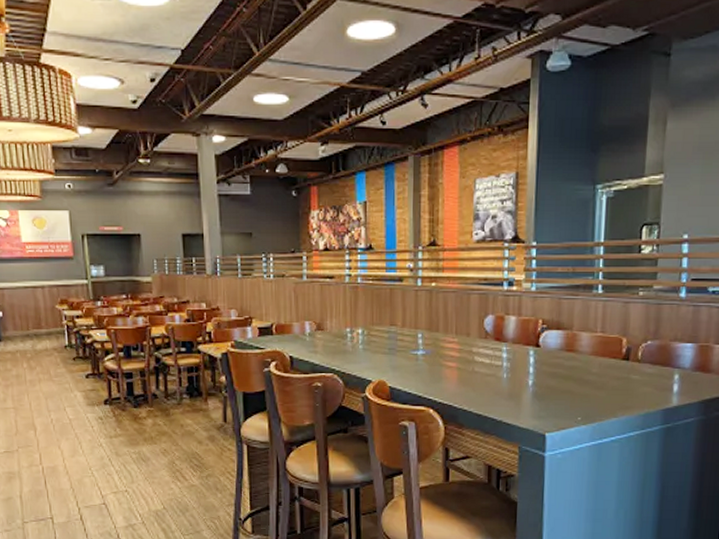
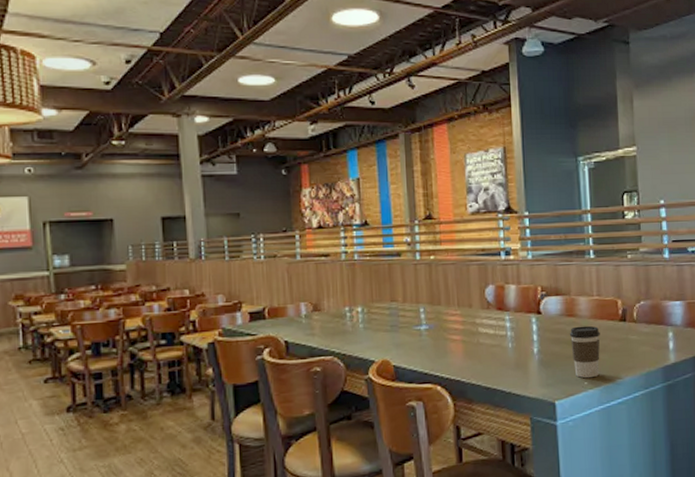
coffee cup: none [567,362,600,414] -> present [569,325,600,379]

